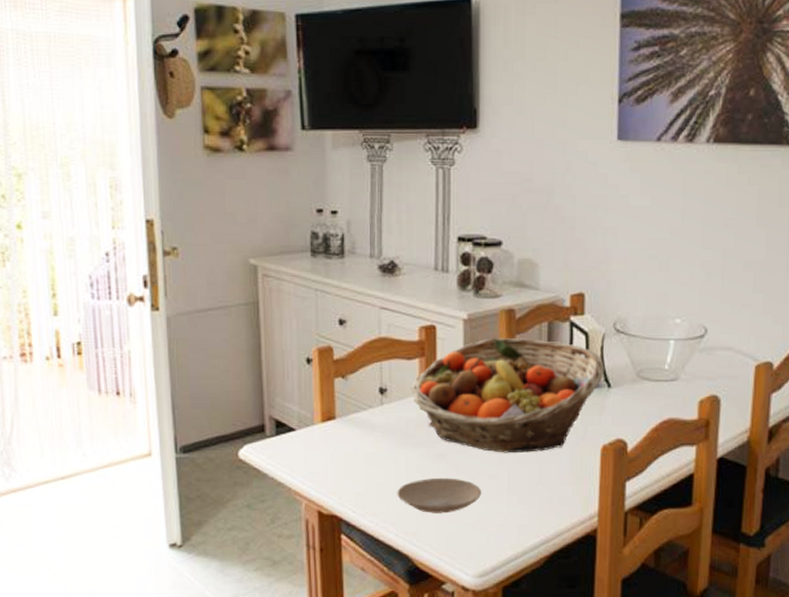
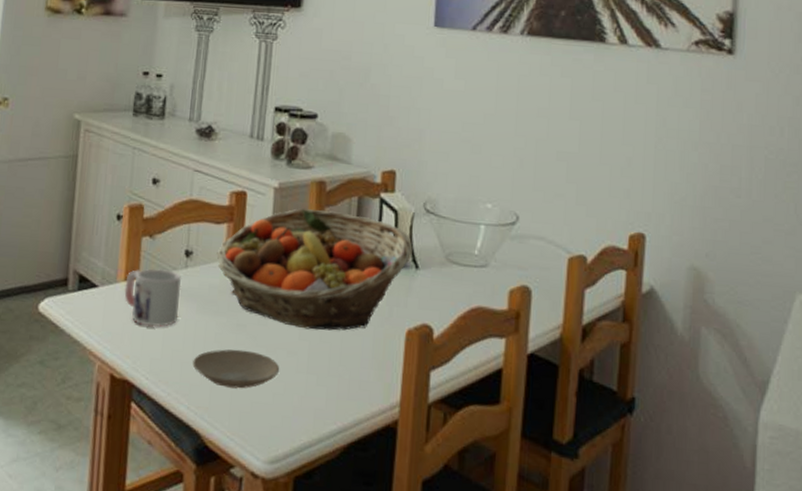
mug: none [322,407,379,464] -> present [124,268,182,327]

